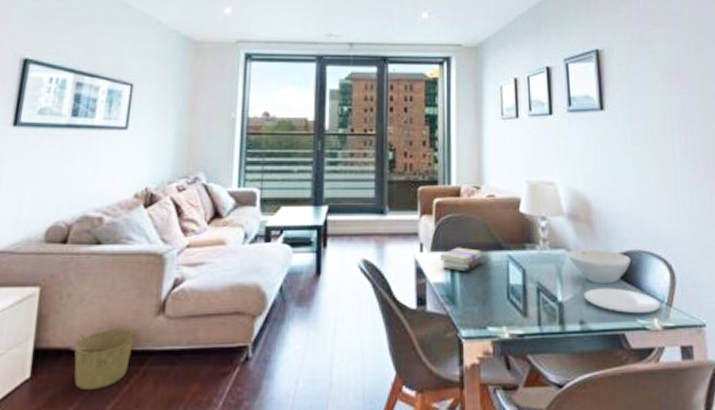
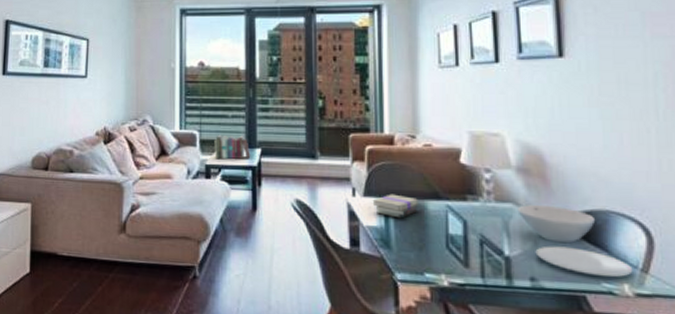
basket: present [74,329,135,391] -> none [60,241,104,288]
books: none [276,191,317,220] -> present [214,134,251,160]

